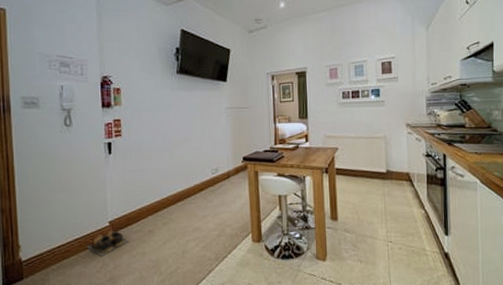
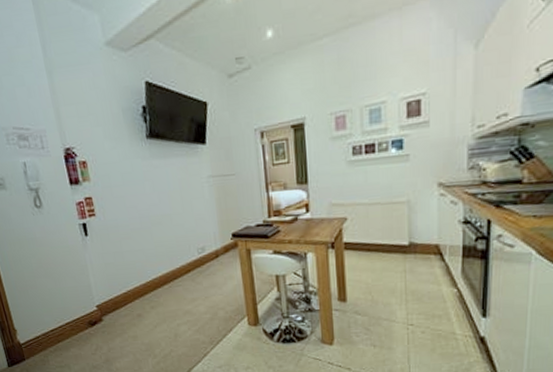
shoes: present [86,230,129,257] -> none [78,314,120,340]

